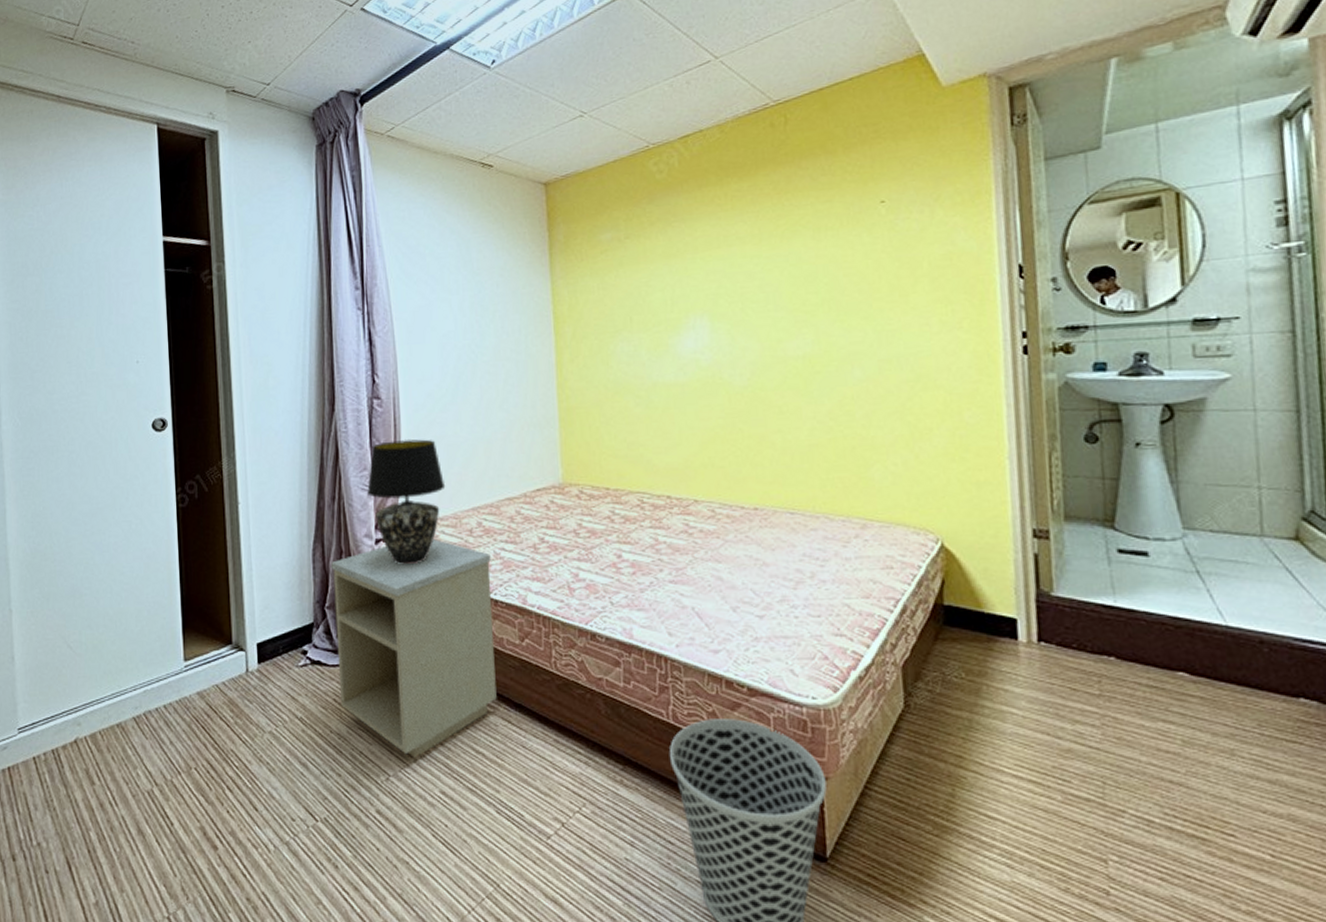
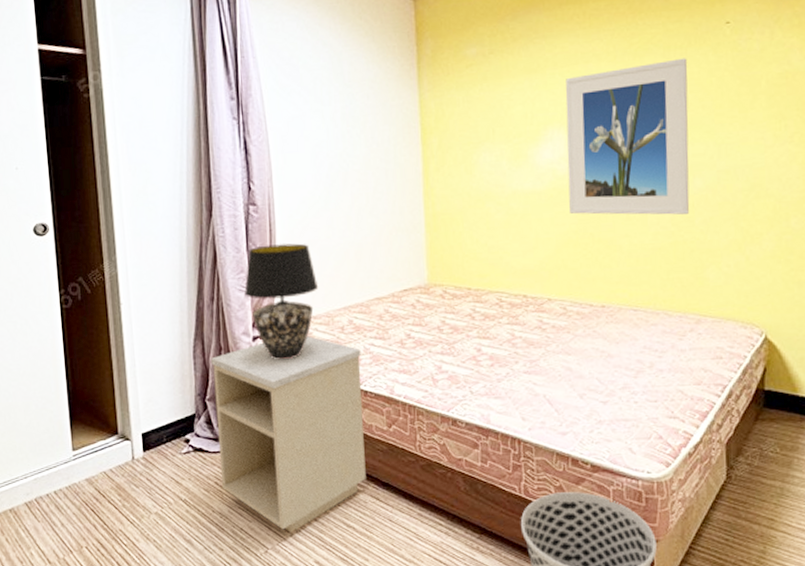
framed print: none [708,240,849,409] -> present [565,58,690,215]

